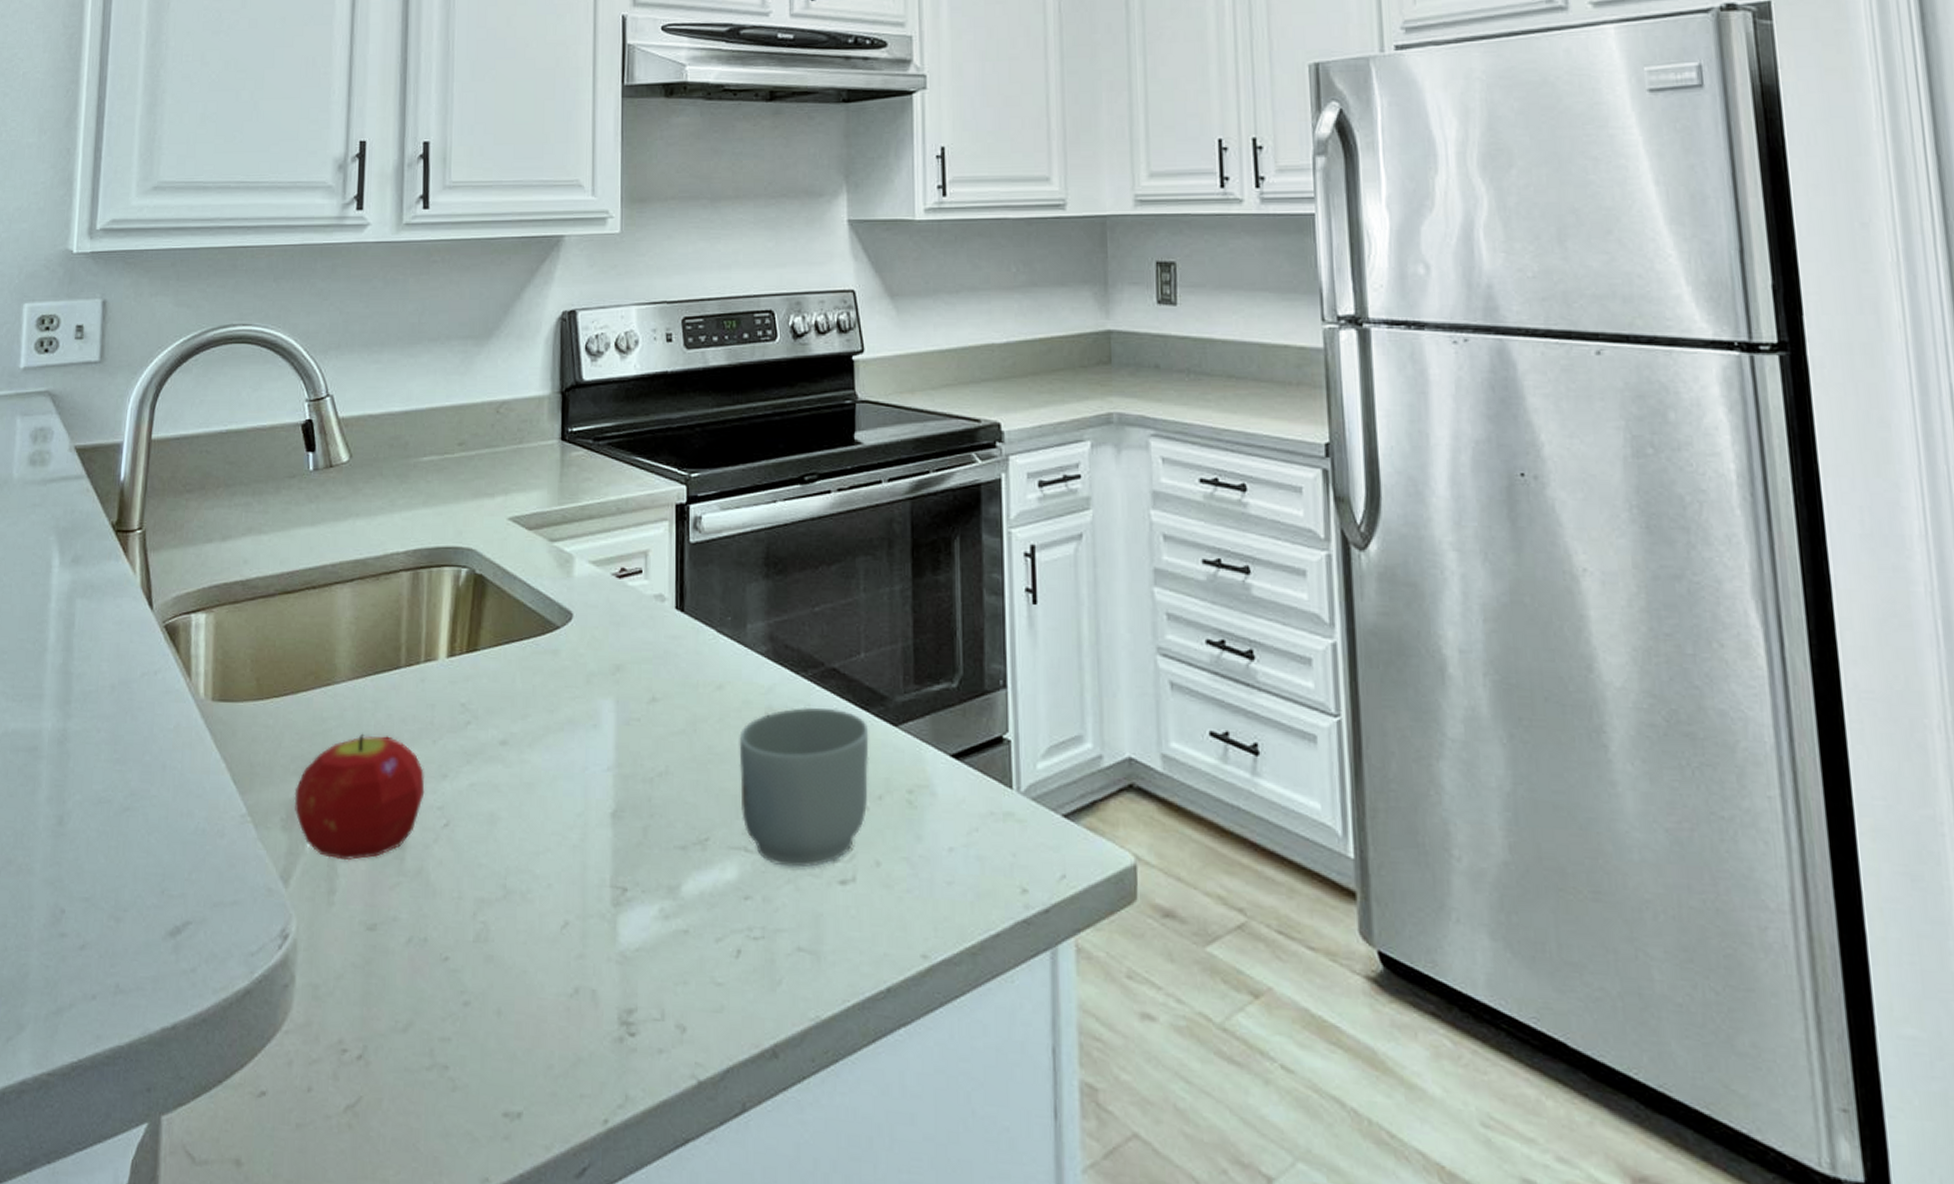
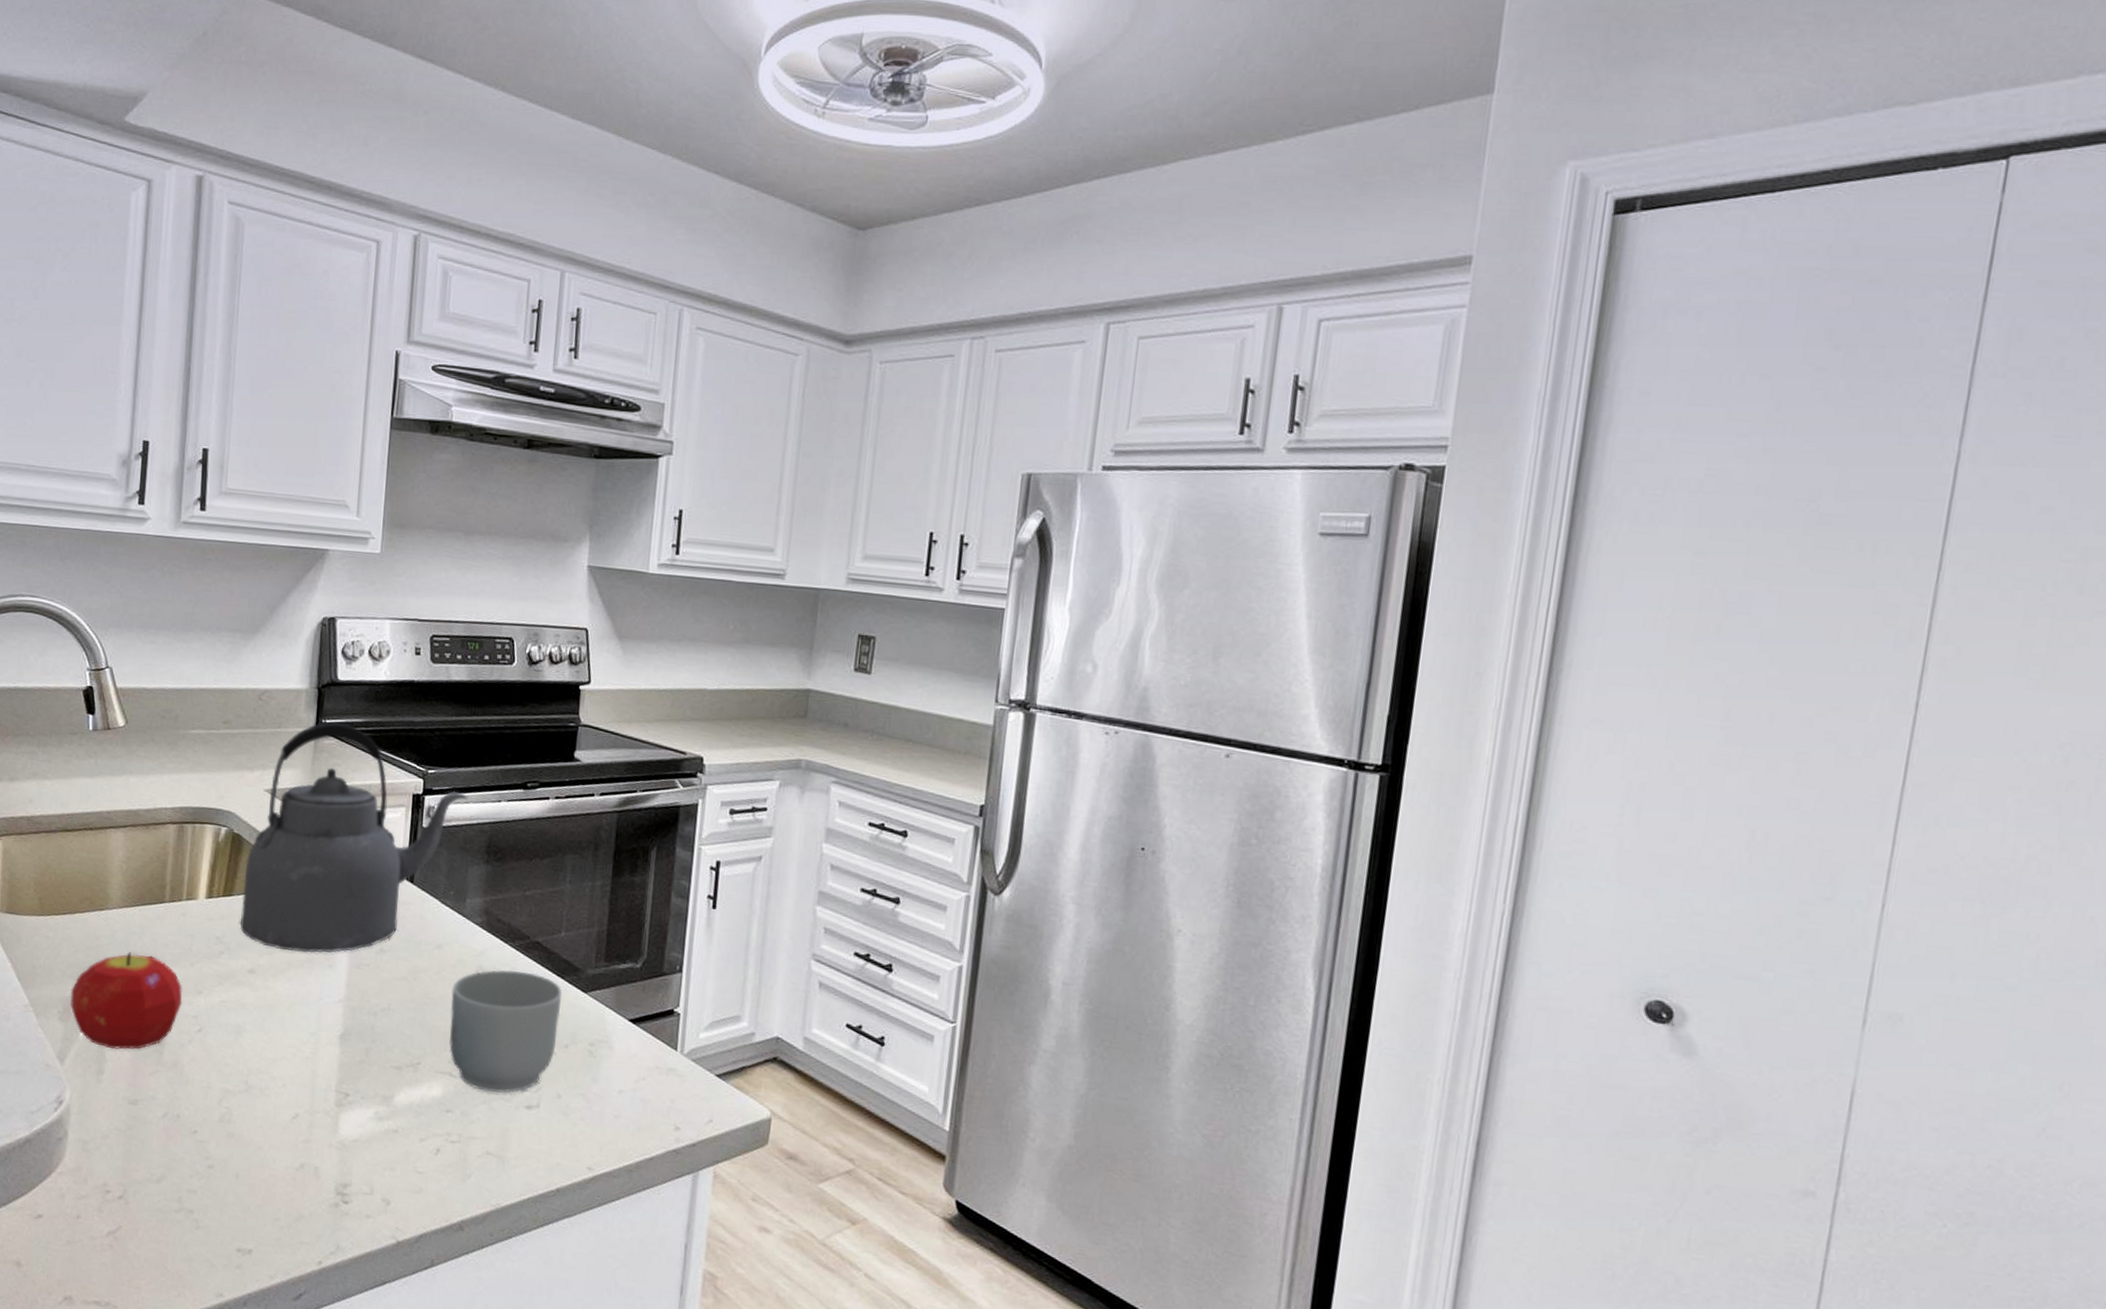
kettle: none [488,429,739,713] -> present [240,721,469,953]

